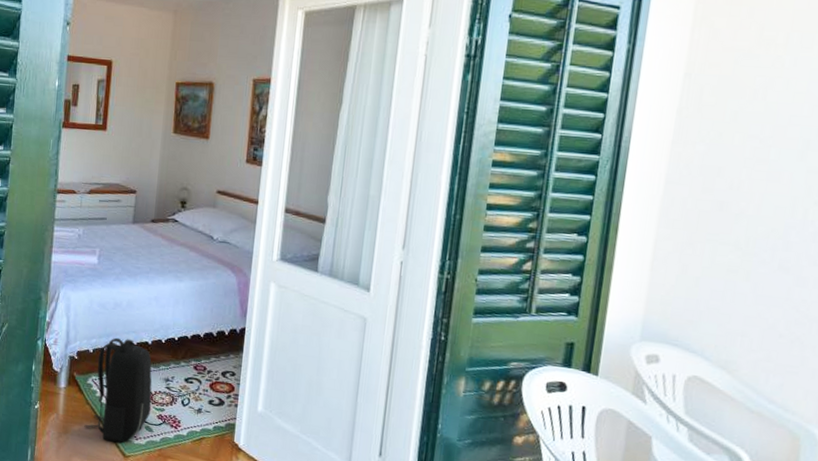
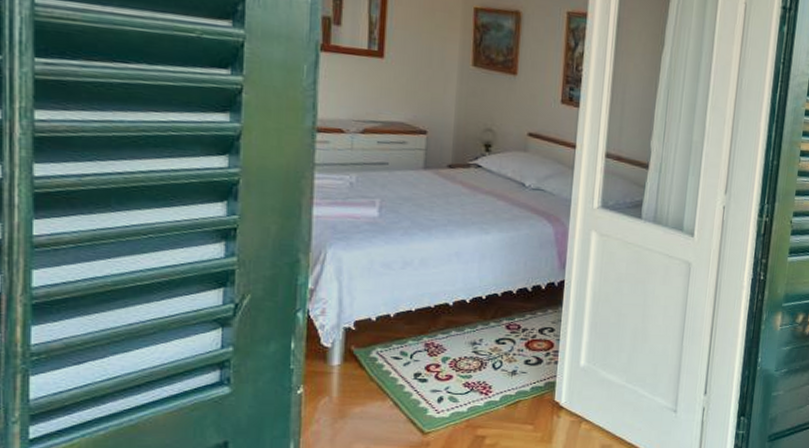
backpack: present [84,337,152,443] -> none [368,301,456,420]

